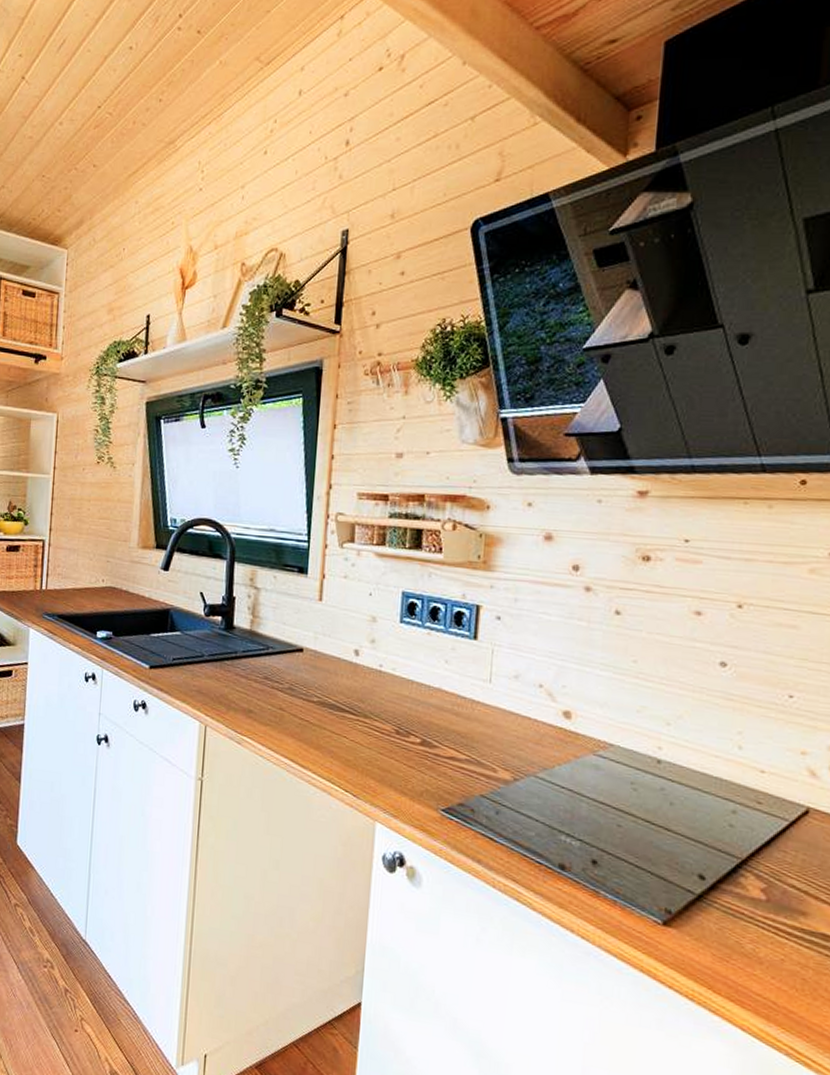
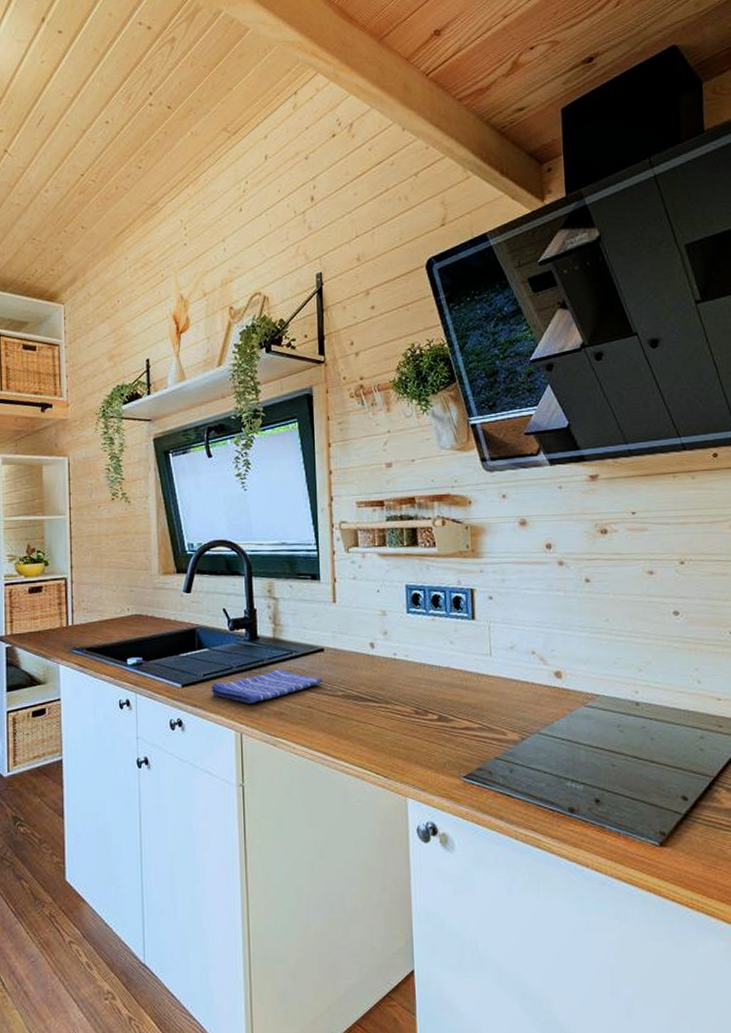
dish towel: none [179,663,299,697] -> present [211,668,323,705]

